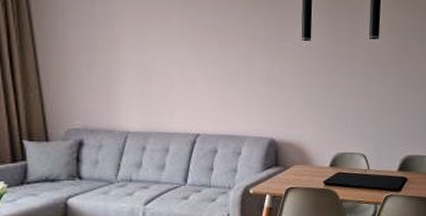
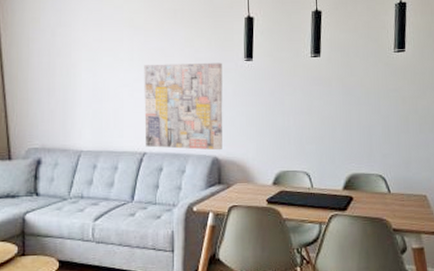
wall art: none [196,41,280,132] -> present [144,62,223,151]

